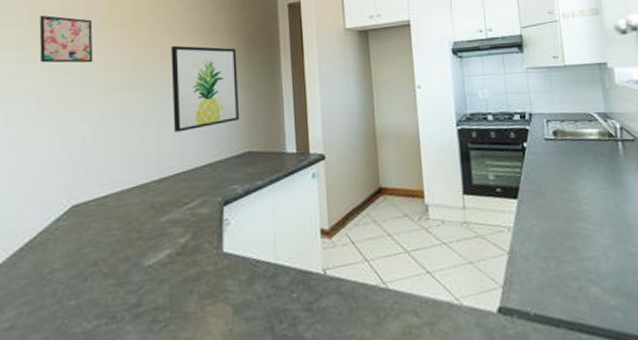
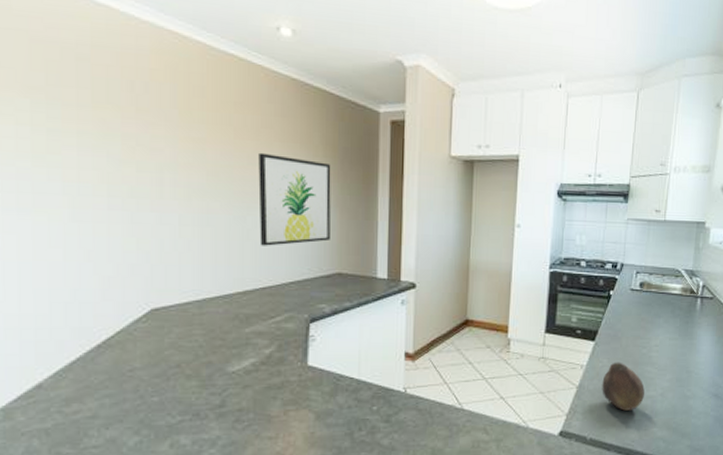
wall art: present [39,15,93,63] -> none [104,99,170,161]
fruit: none [534,219,585,277] -> present [602,362,645,411]

